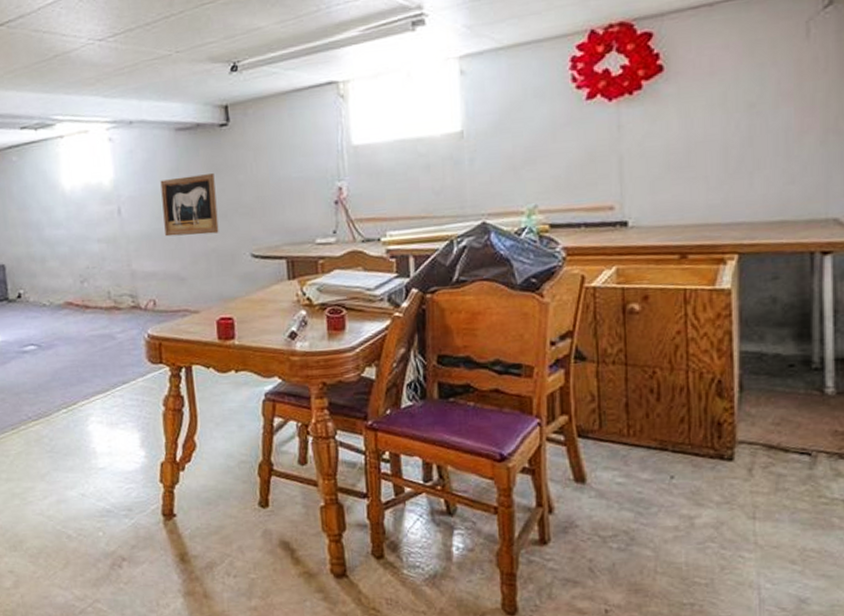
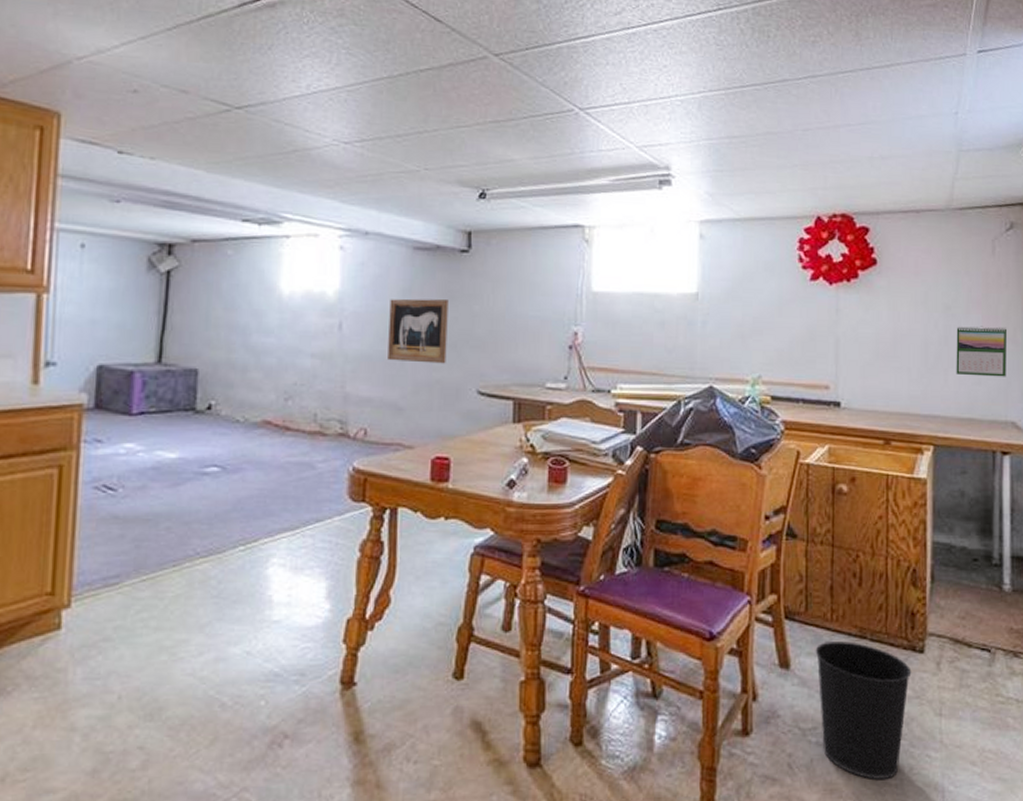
wastebasket: none [612,454,720,580] -> present [815,641,912,779]
calendar: none [763,116,826,176] -> present [956,326,1006,377]

